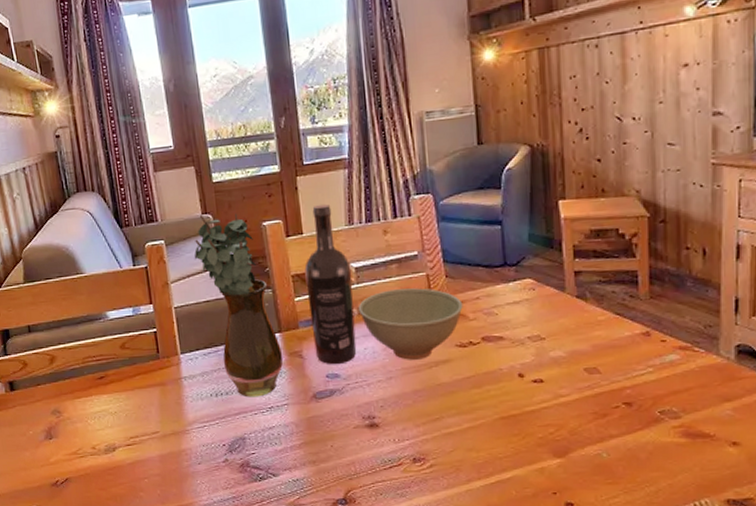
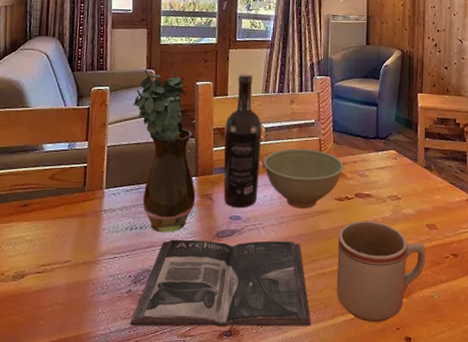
magazine: none [232,398,441,496] -> present [129,239,311,327]
mug: none [464,368,586,486] -> present [336,220,425,322]

